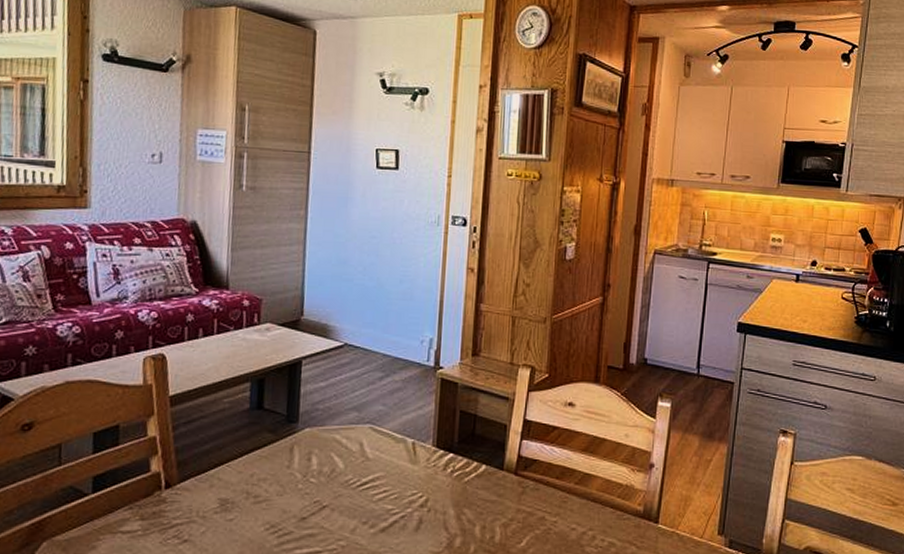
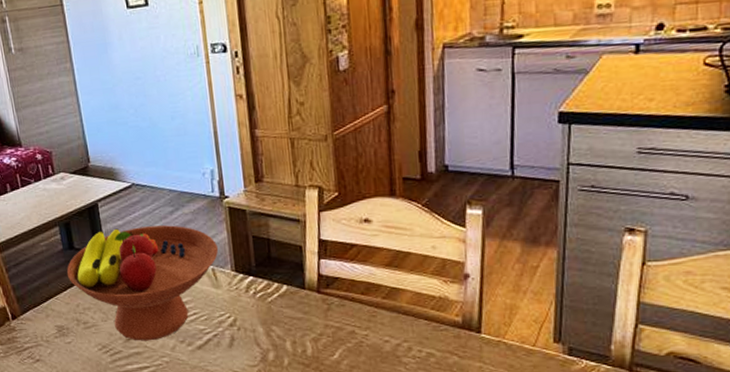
fruit bowl: none [247,390,424,521] -> present [66,225,219,341]

